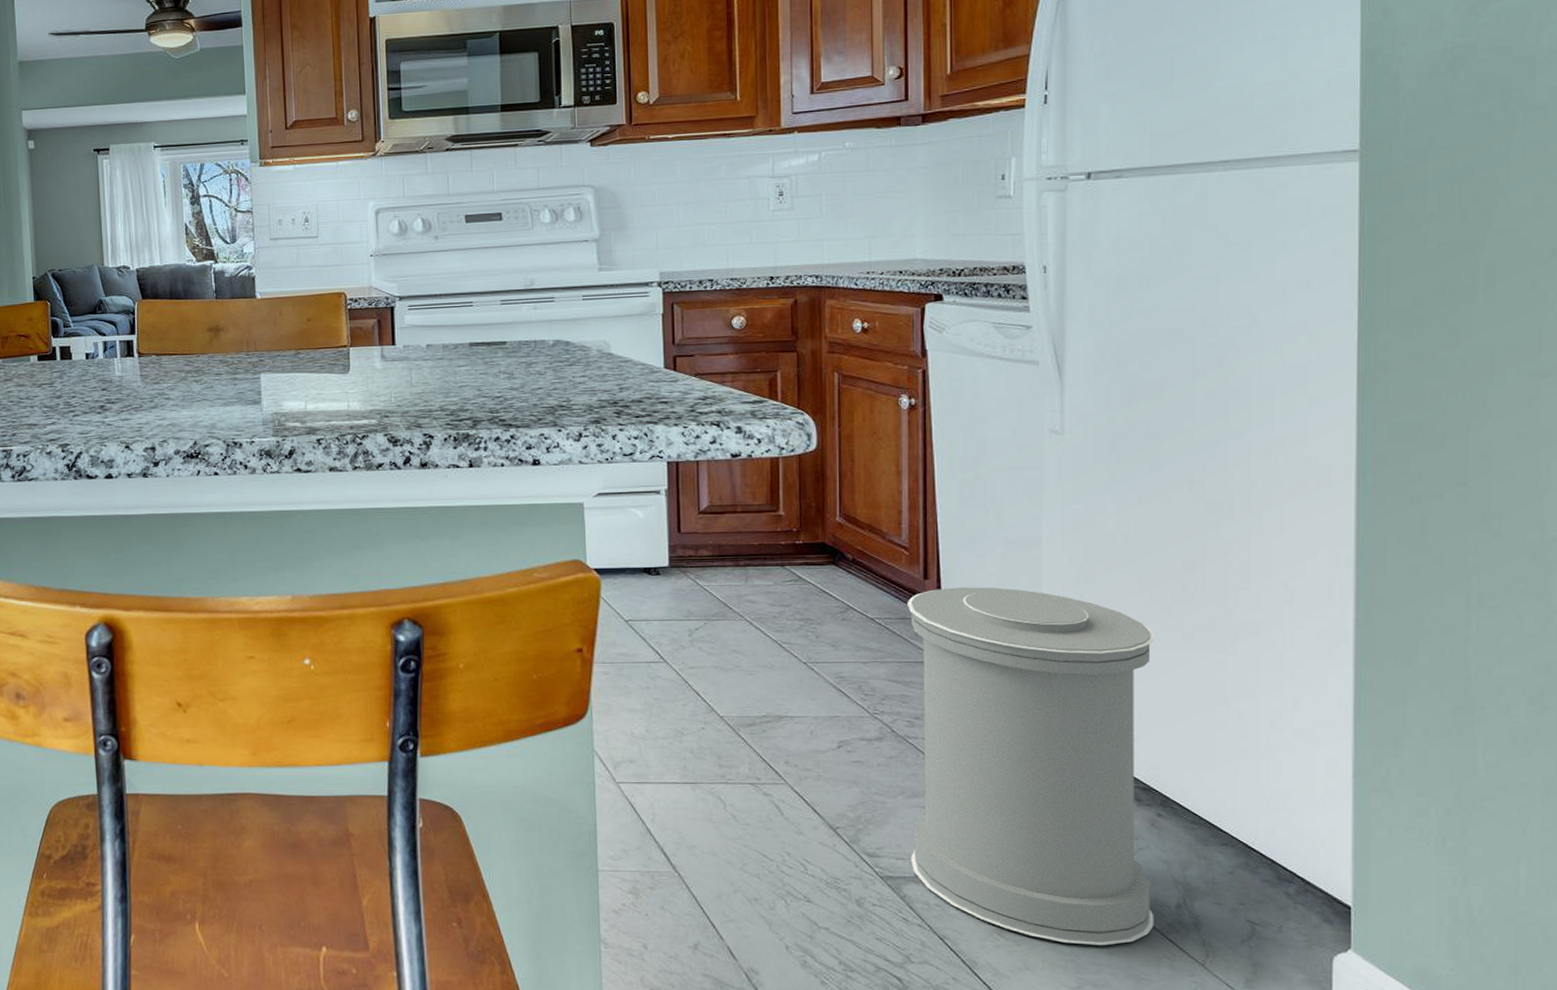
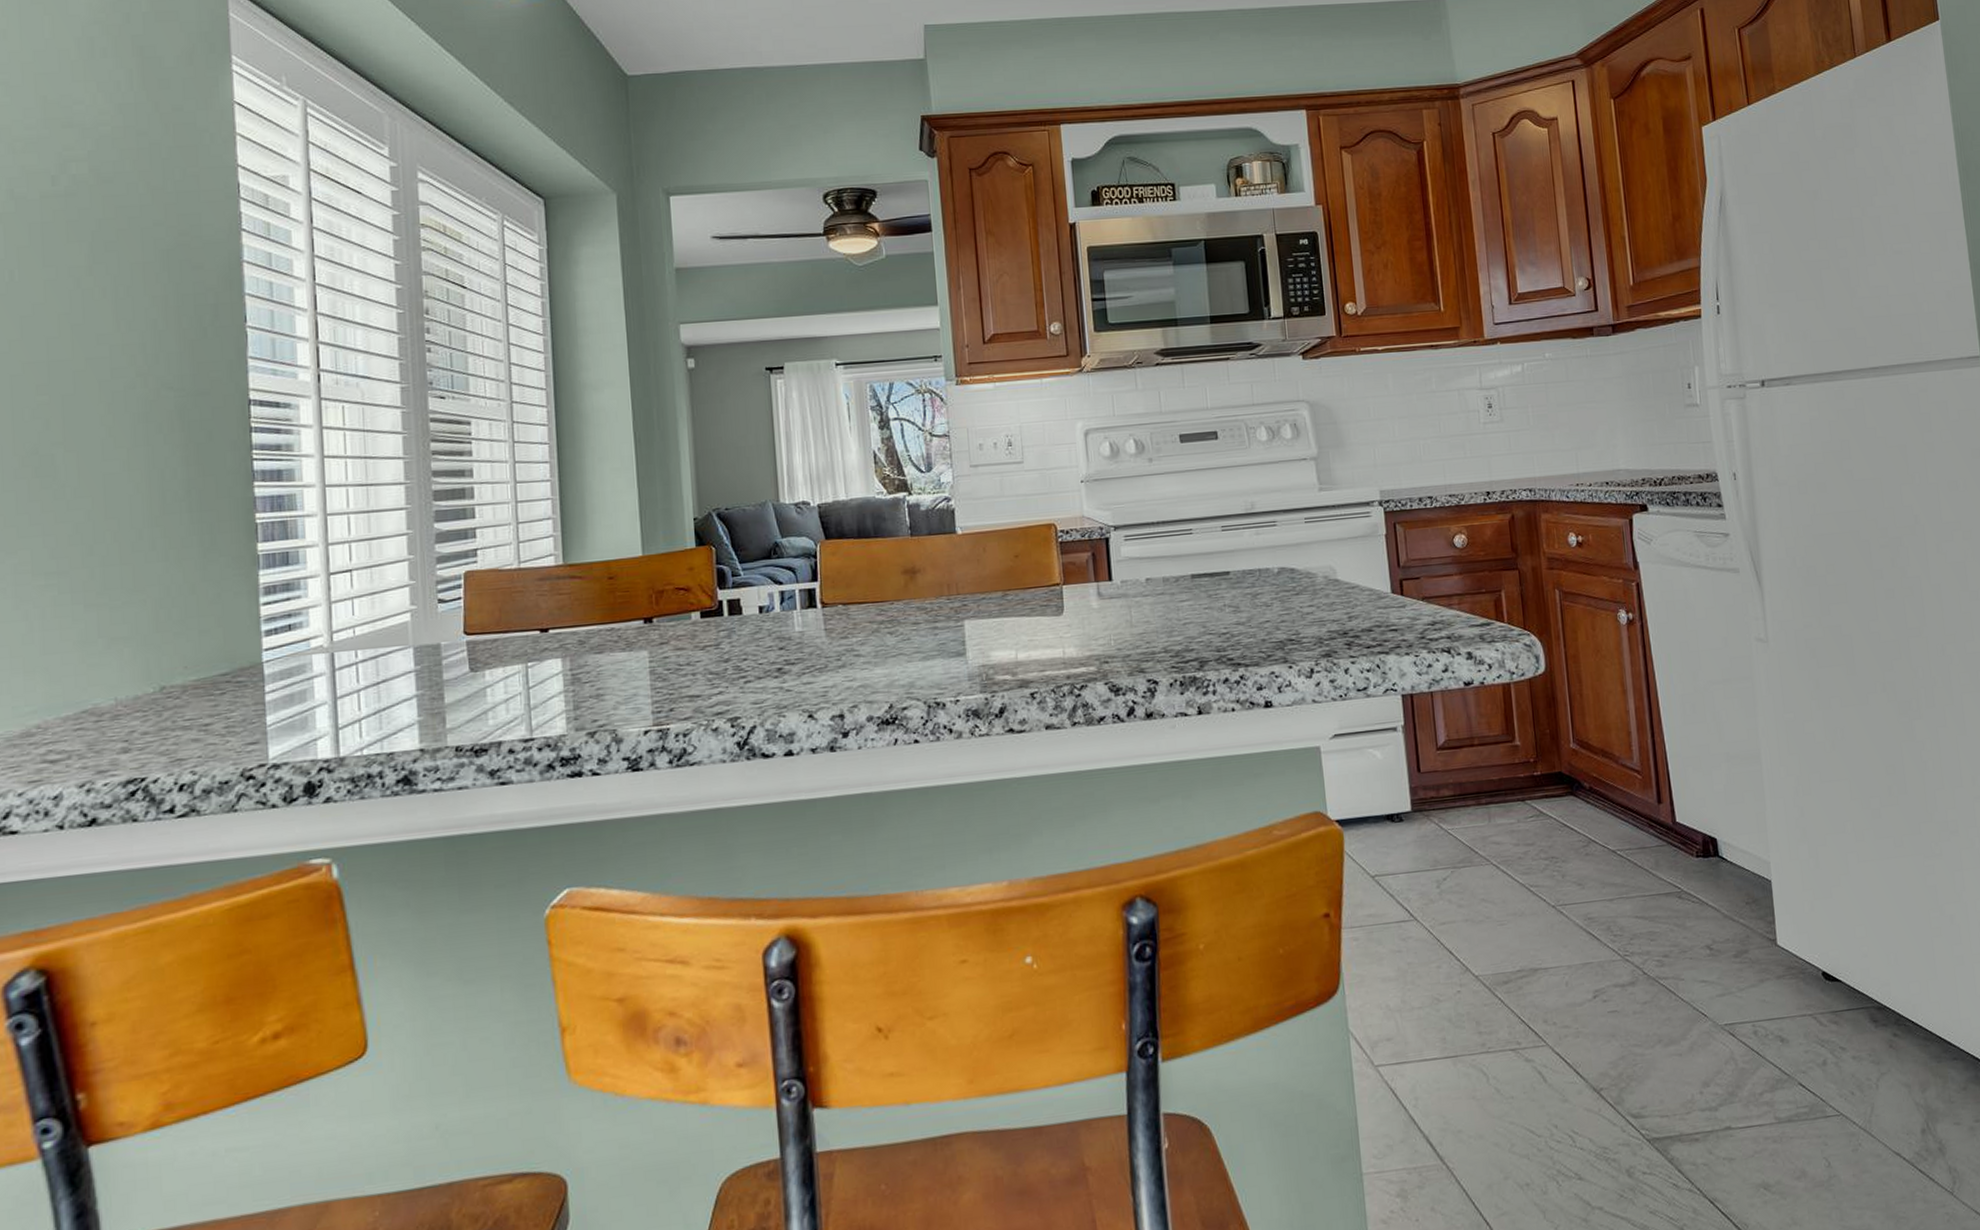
trash can: present [906,587,1154,946] -> none [1644,806,1904,1189]

